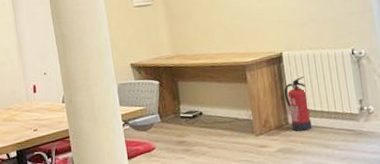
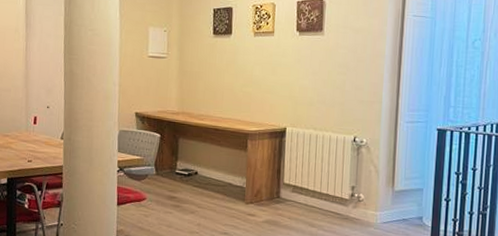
fire extinguisher: present [283,77,312,132] -> none [280,154,304,207]

